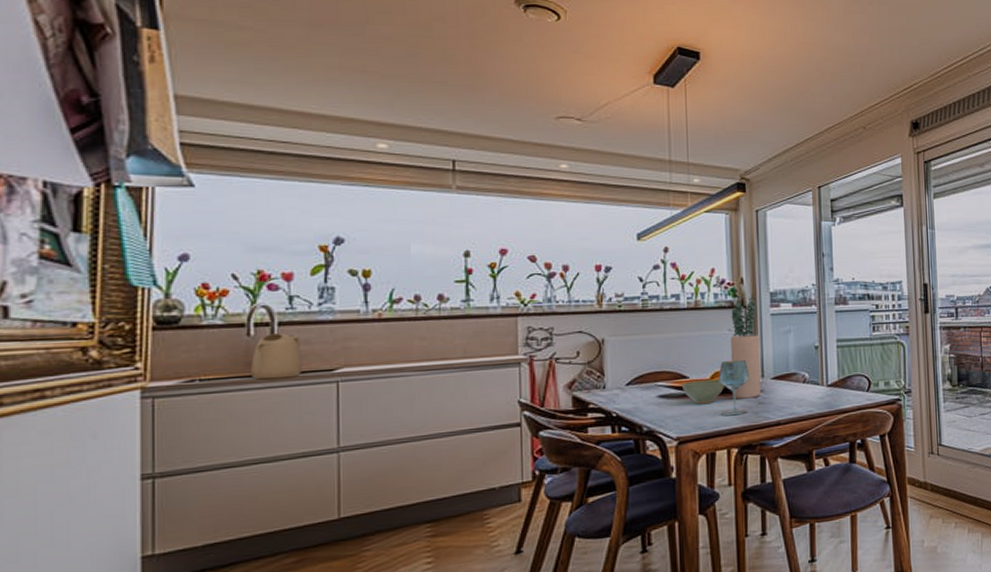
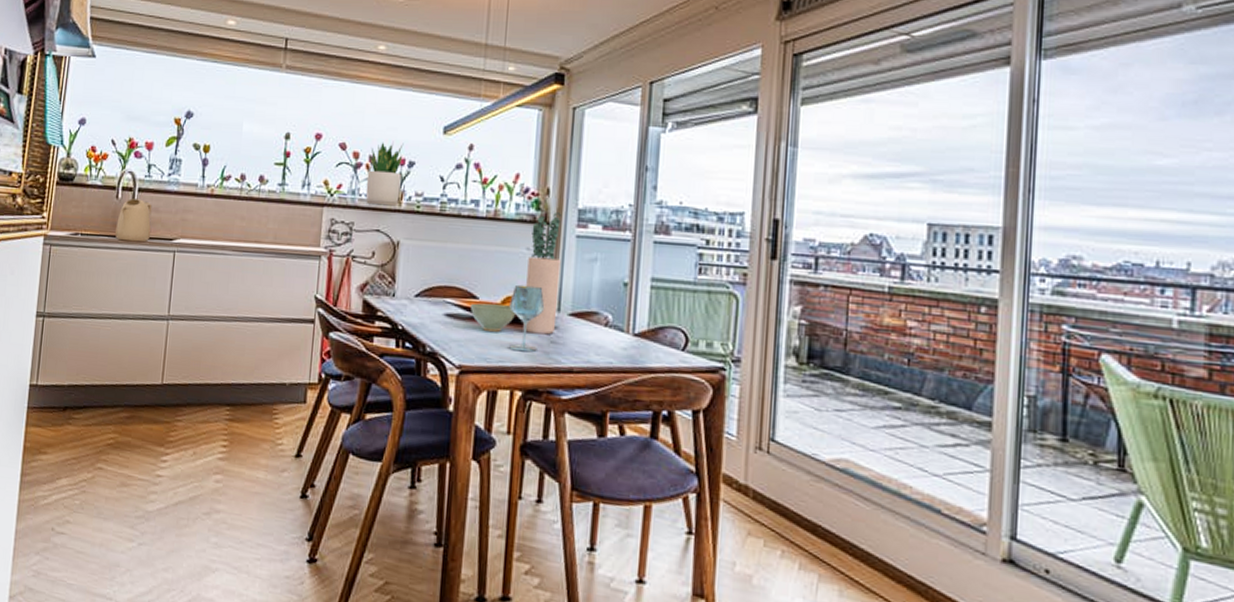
planter: none [562,250,600,310] -> present [365,141,404,207]

